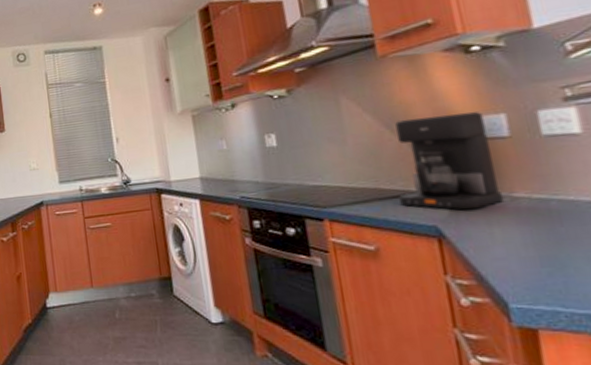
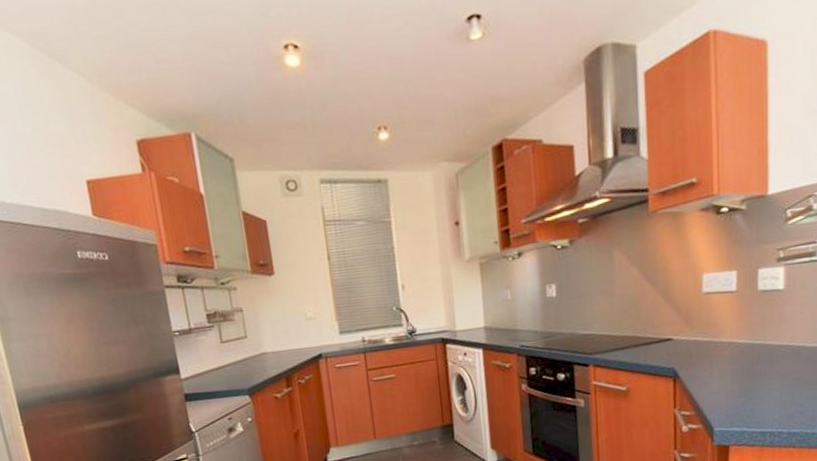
coffee maker: present [395,112,504,210] -> none [650,268,724,354]

